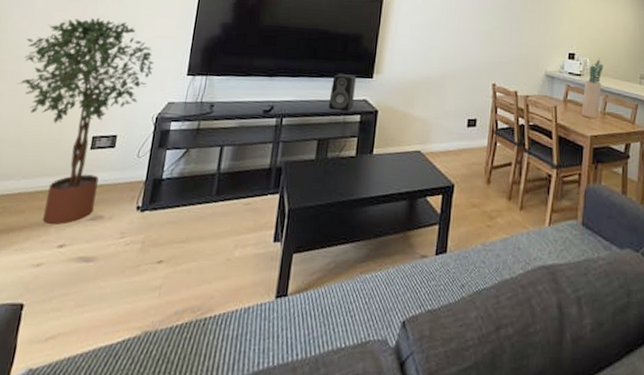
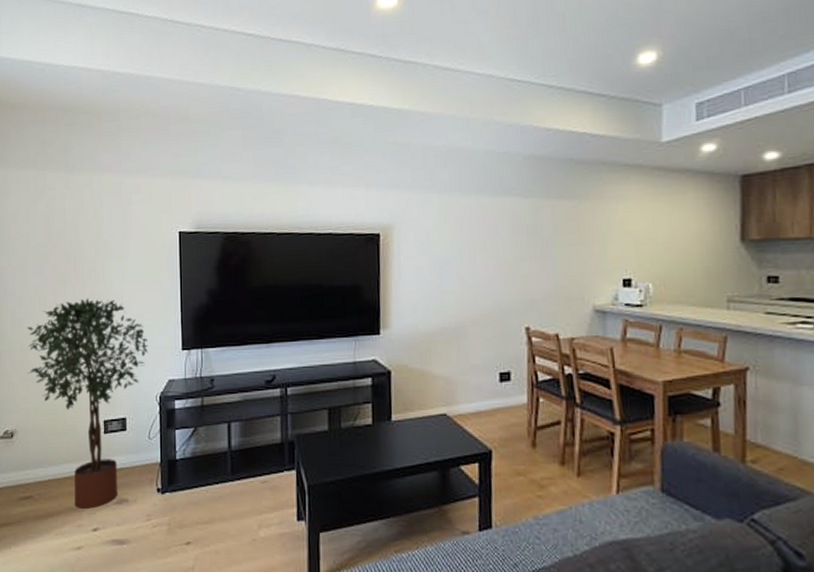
speaker: present [328,73,356,111] -> none [334,331,362,375]
vase: present [581,58,603,120] -> none [647,281,673,361]

